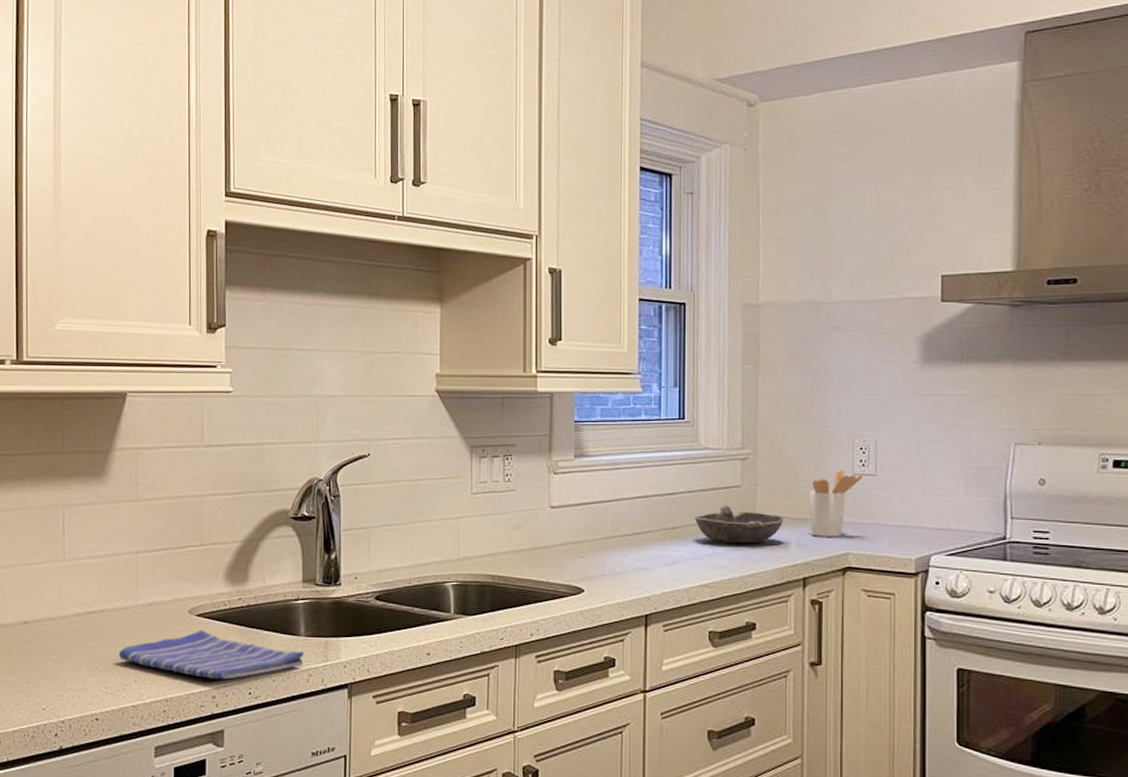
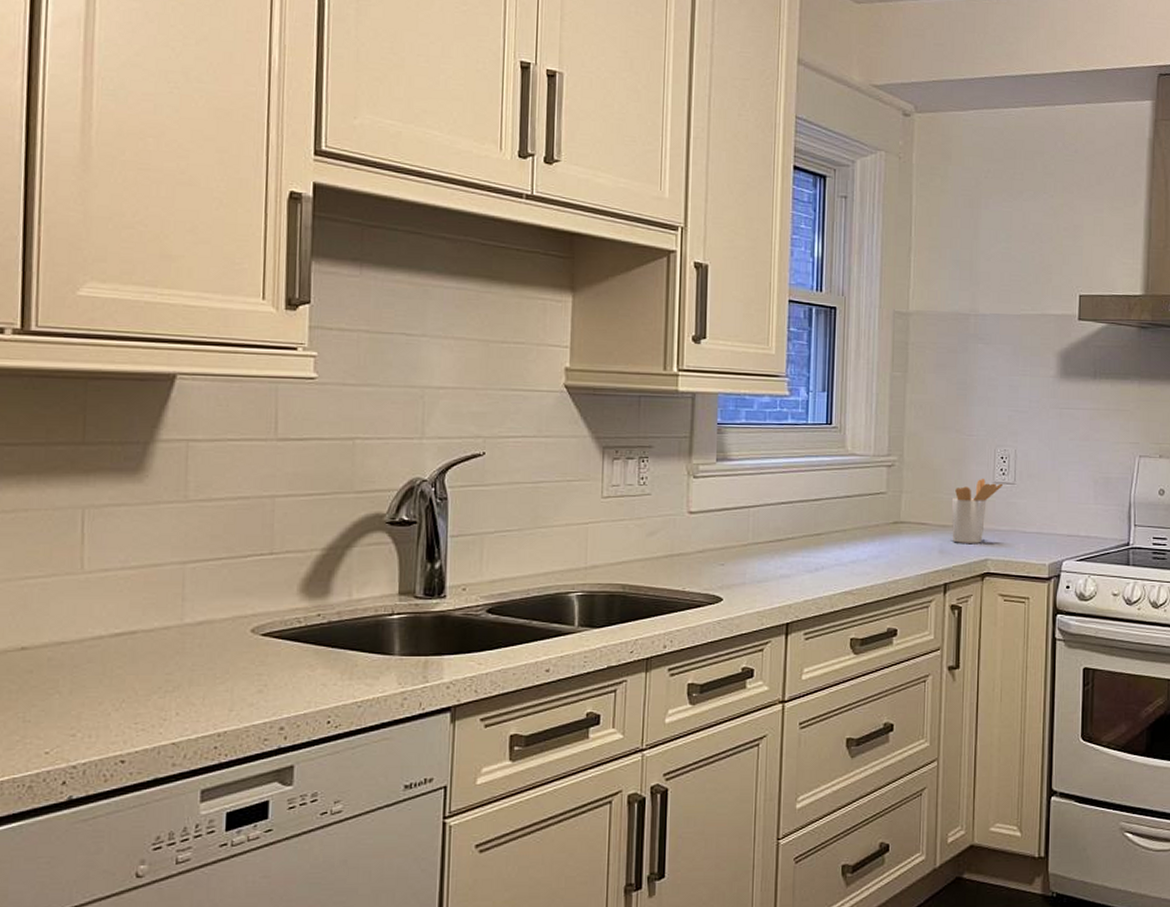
dish towel: present [118,630,304,680] -> none [155,651,398,708]
bowl: present [695,505,784,544] -> none [840,511,927,550]

